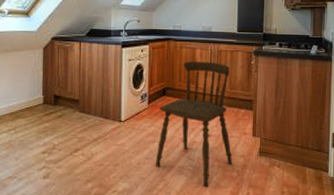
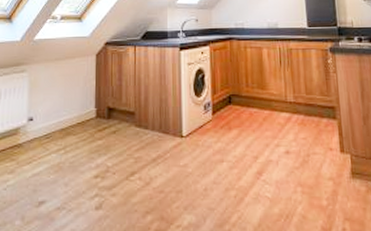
dining chair: present [155,61,232,188] -> none [225,62,319,221]

